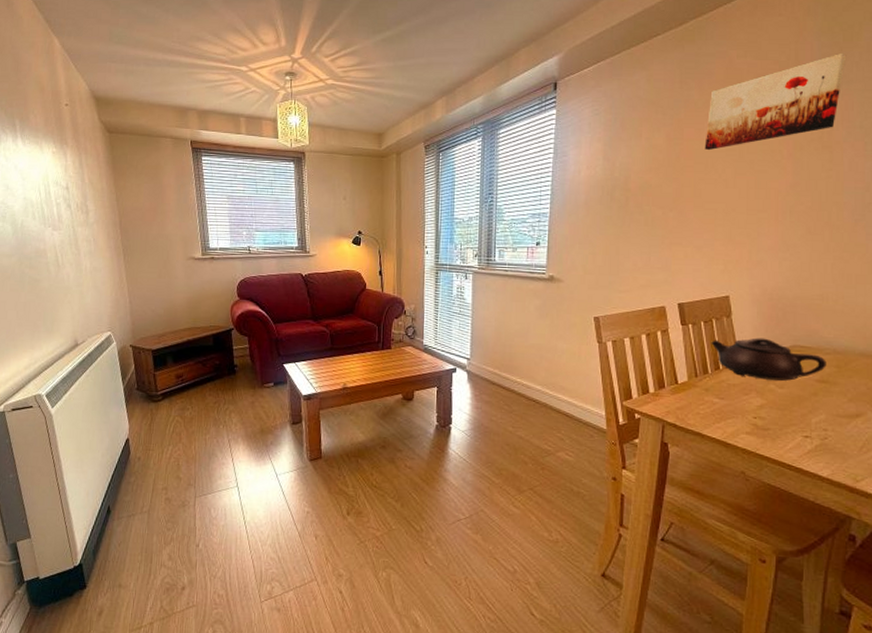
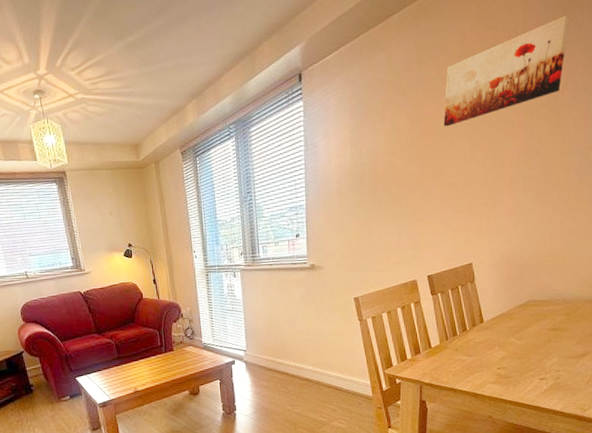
teapot: present [711,337,827,381] -> none [458,297,558,335]

